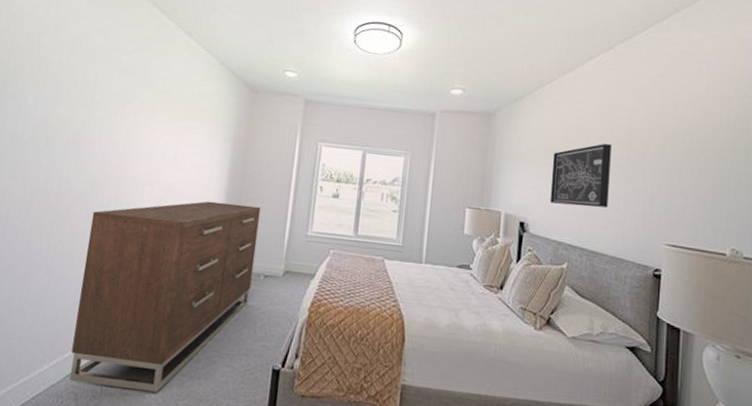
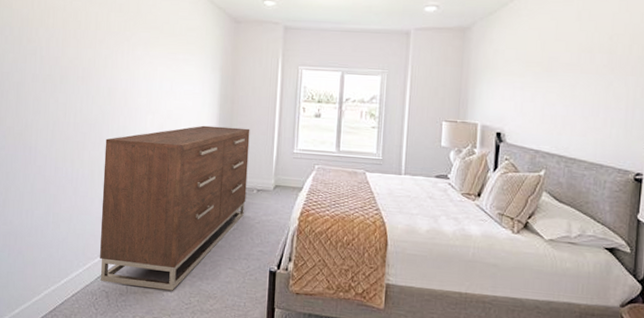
wall art: present [549,143,611,208] -> none [526,50,591,115]

